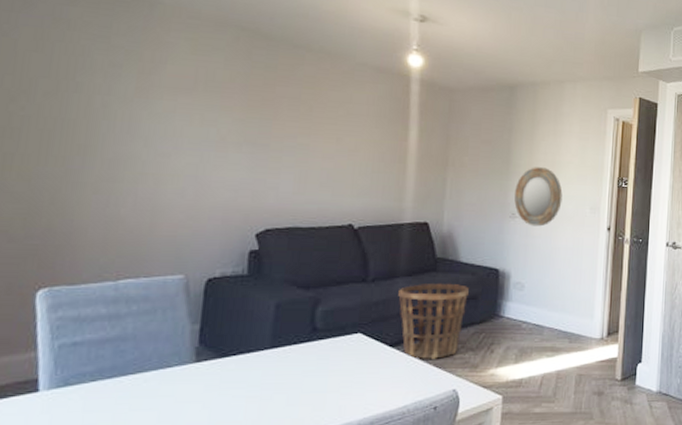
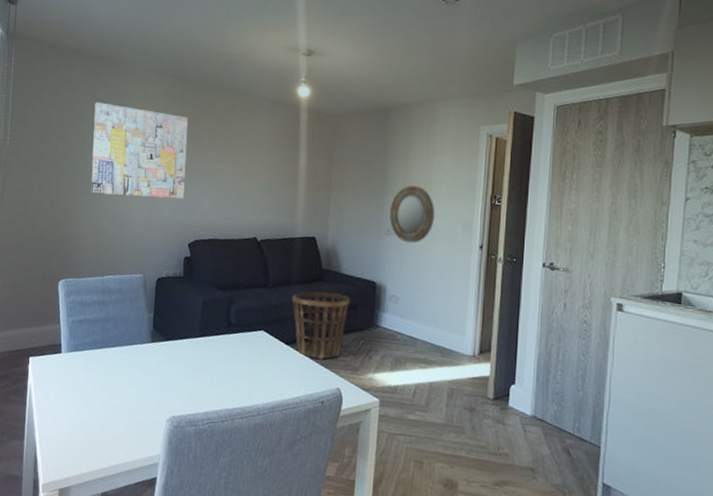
wall art: none [99,50,259,179] -> present [90,102,189,199]

